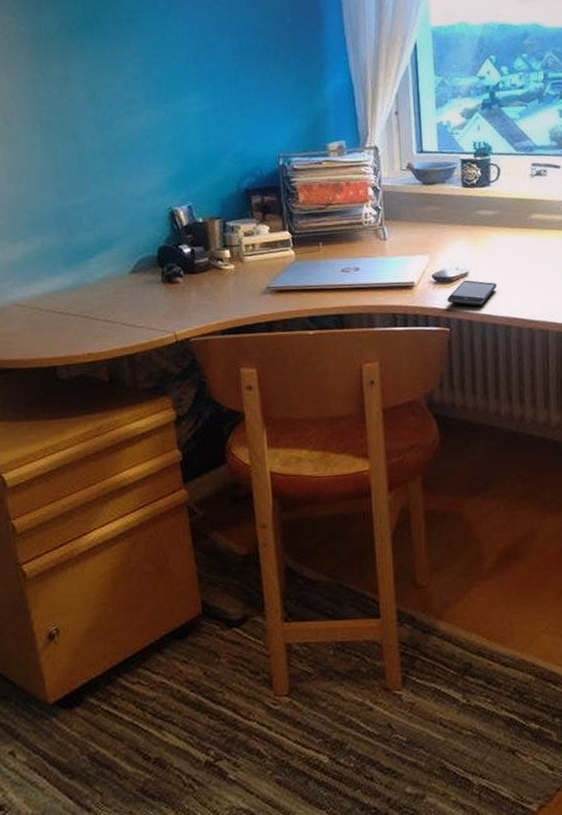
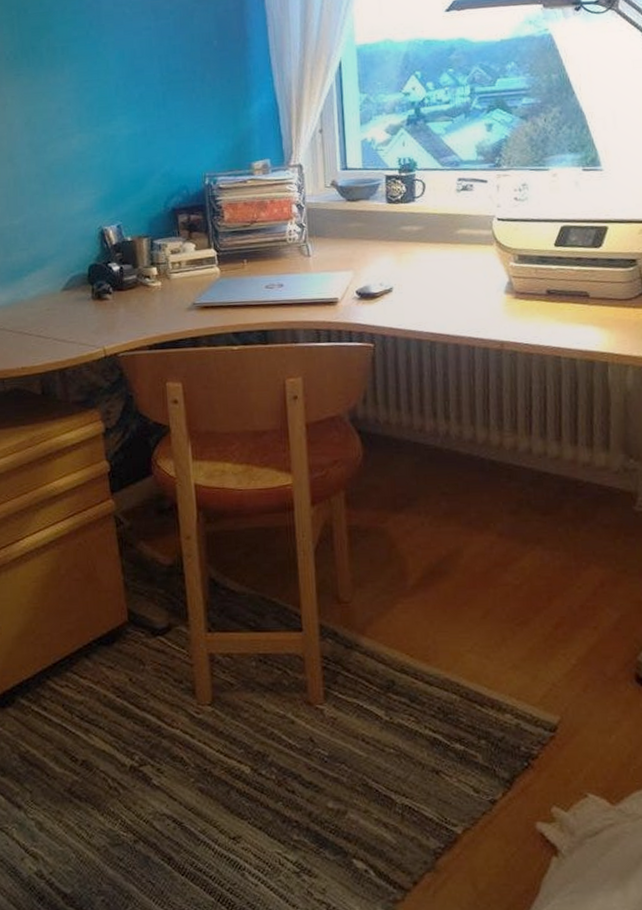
smartphone: present [447,280,497,306] -> none [371,295,421,322]

